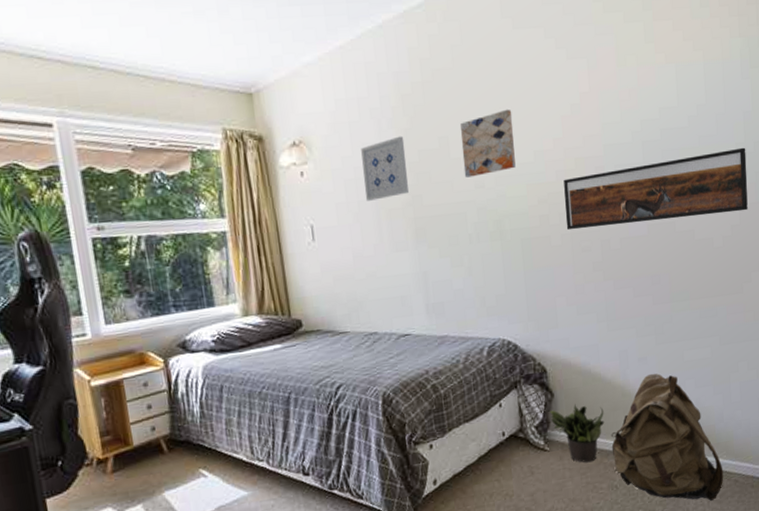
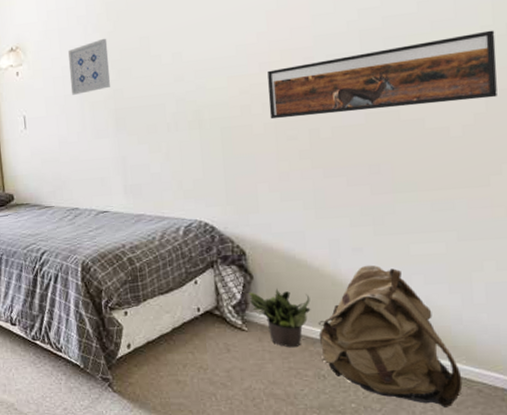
wall art: present [459,109,516,178] -> none [160,8,216,72]

